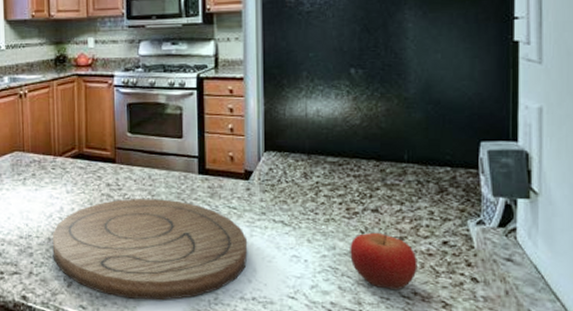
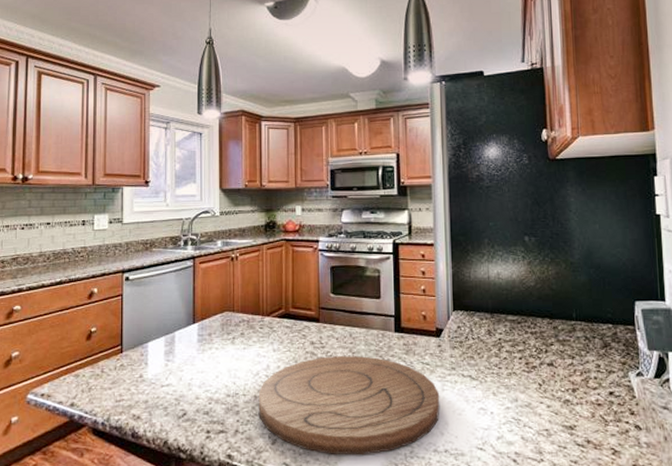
fruit: present [350,230,417,291] -> none [530,382,589,439]

